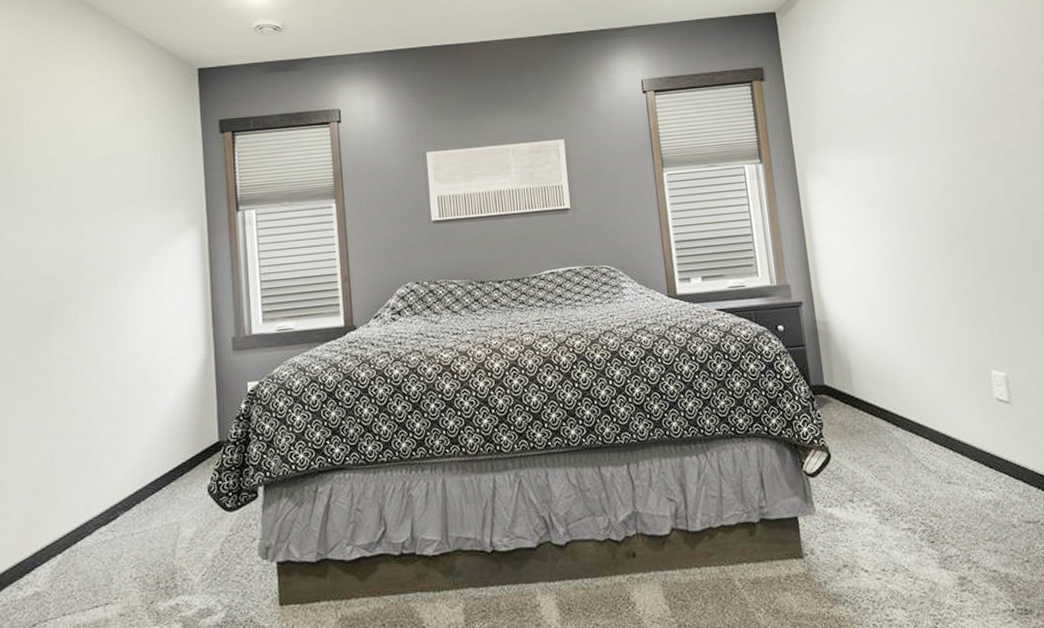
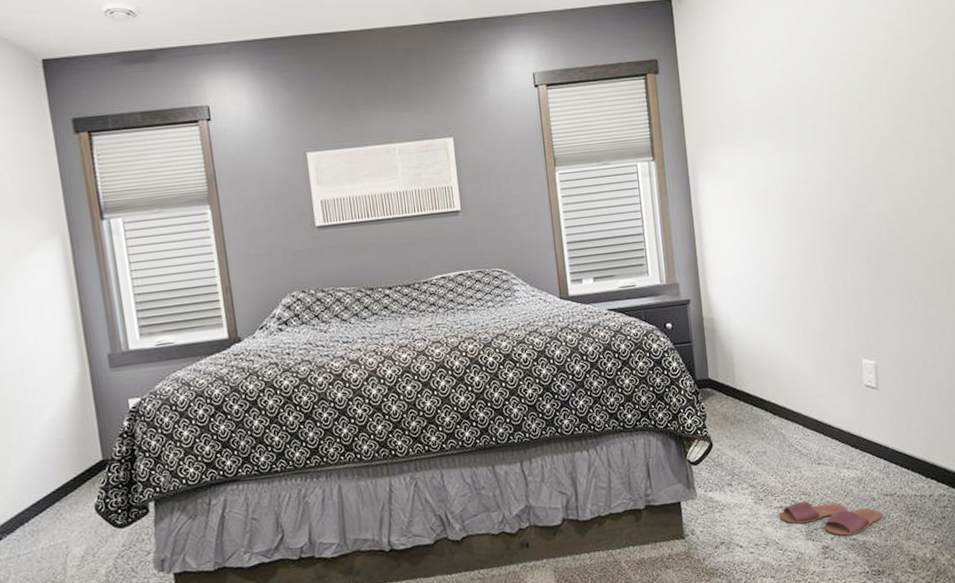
slippers: none [908,524,1026,566] -> present [780,501,883,536]

